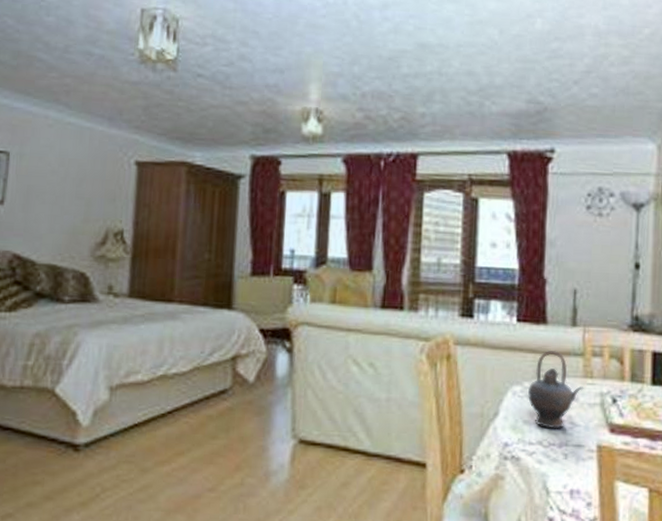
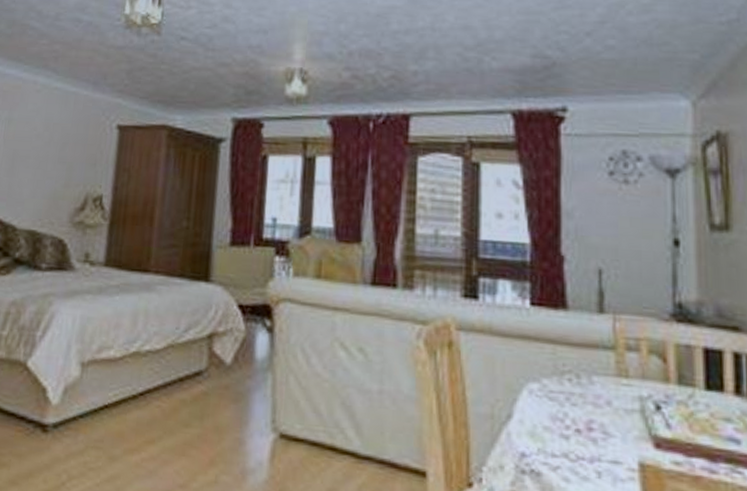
teapot: present [527,350,584,429] -> none [547,341,618,440]

